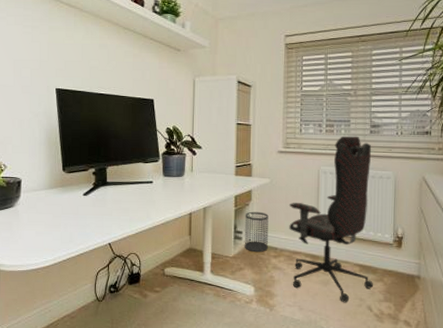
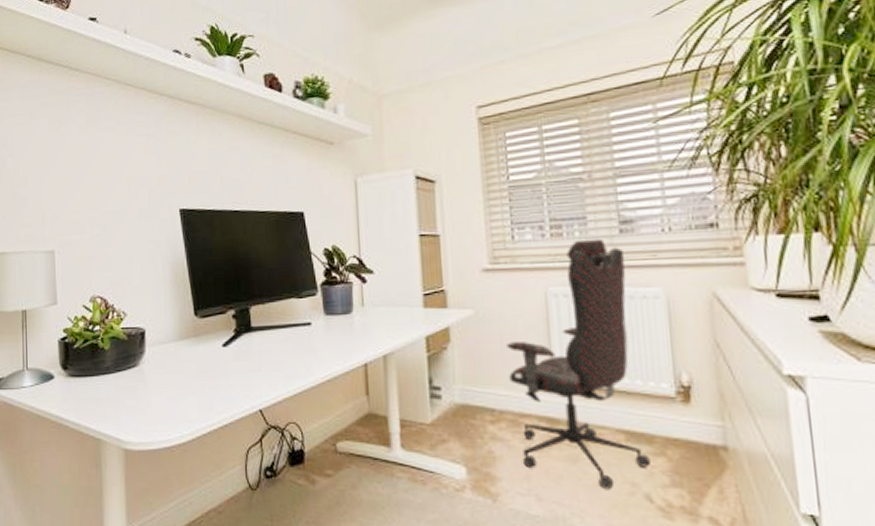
wastebasket: present [244,211,269,253] -> none [442,357,481,417]

